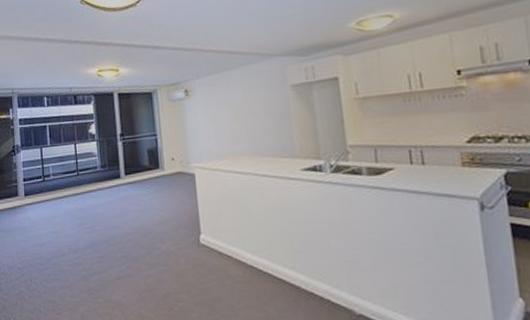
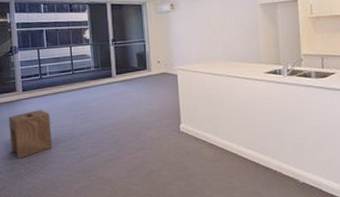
stool: none [9,217,56,274] -> present [8,110,52,159]

